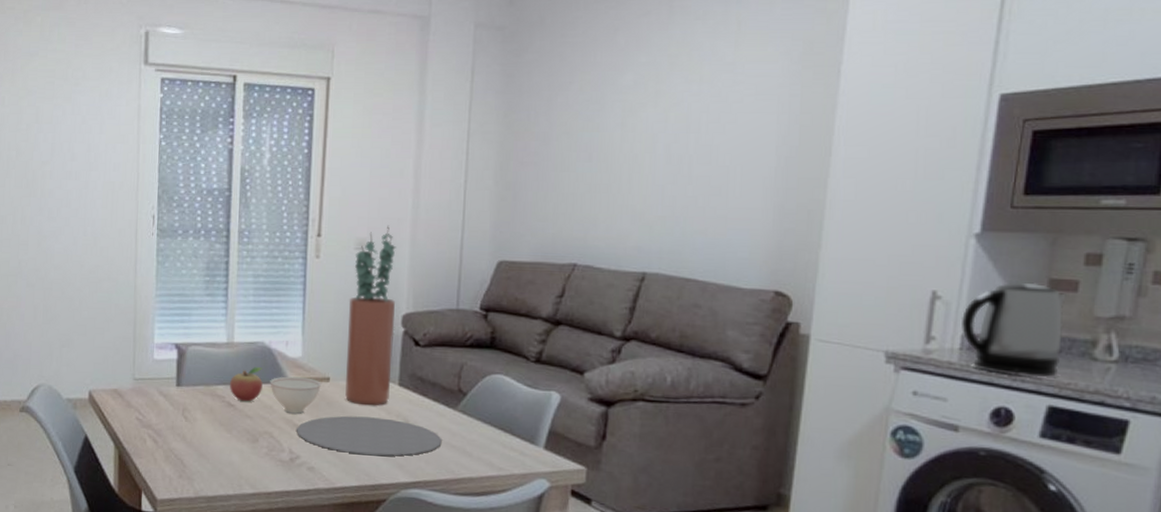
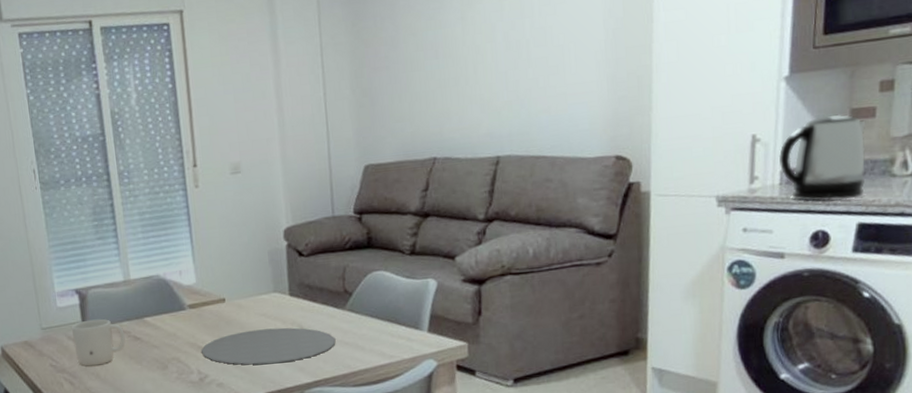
mug: none [164,377,219,427] -> present [71,319,126,366]
fruit: present [229,367,263,402] -> none [132,299,164,334]
bowl: present [270,376,321,415] -> none [170,301,218,338]
vase: present [345,225,396,406] -> none [231,146,282,319]

